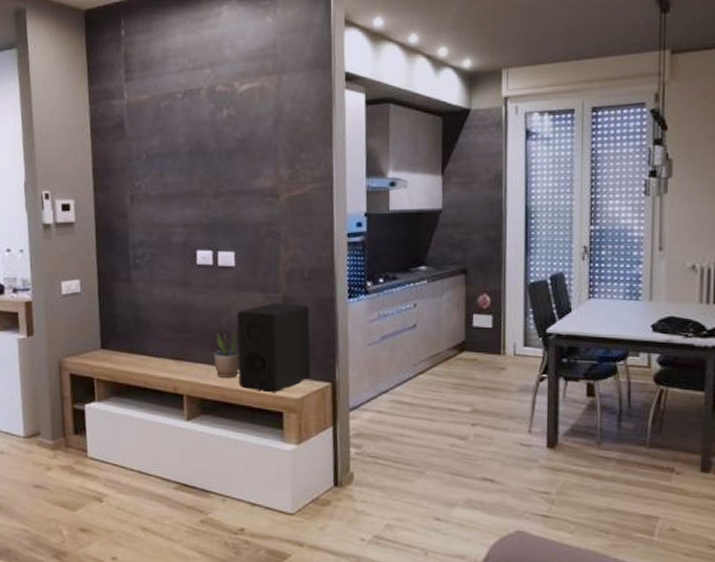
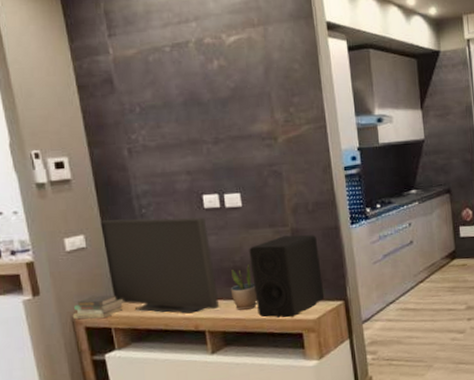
books: none [60,342,109,368] -> present [72,295,124,319]
television: none [96,266,201,374] -> present [100,217,220,314]

